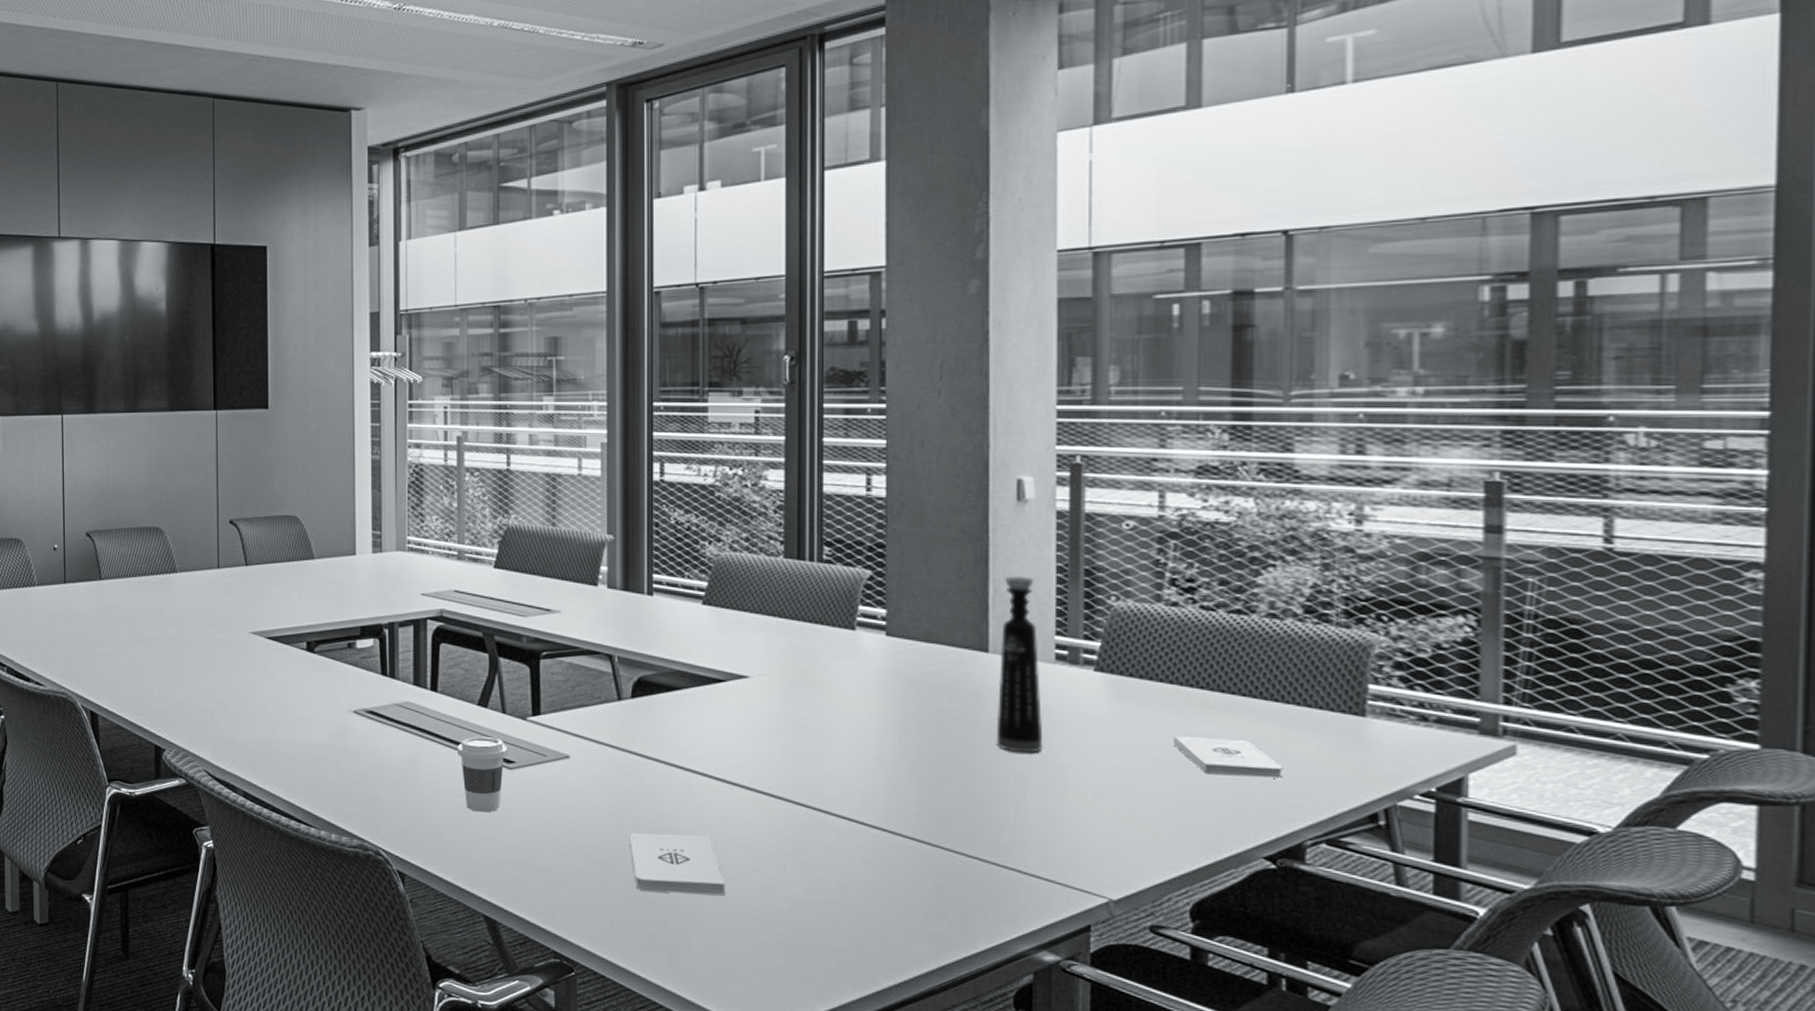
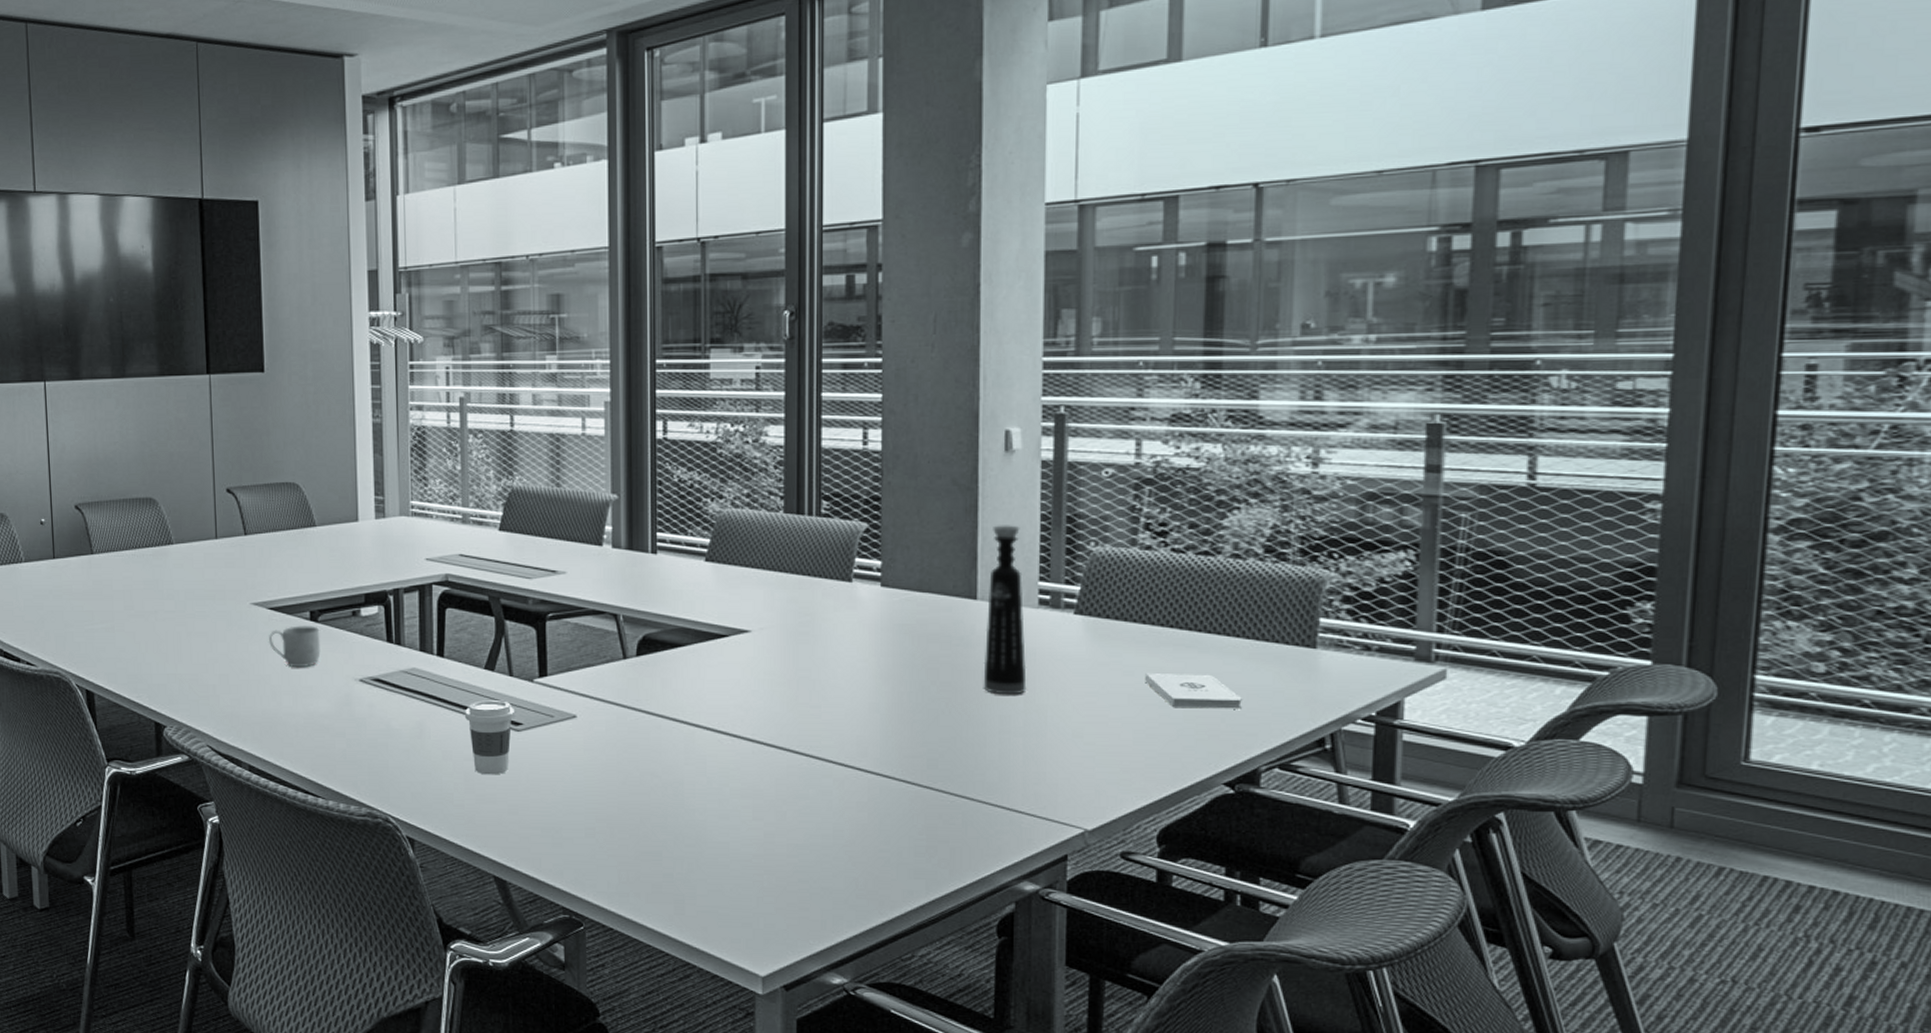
mug: none [265,656,316,697] -> present [268,626,321,668]
notepad: present [629,832,725,895] -> none [635,787,728,845]

